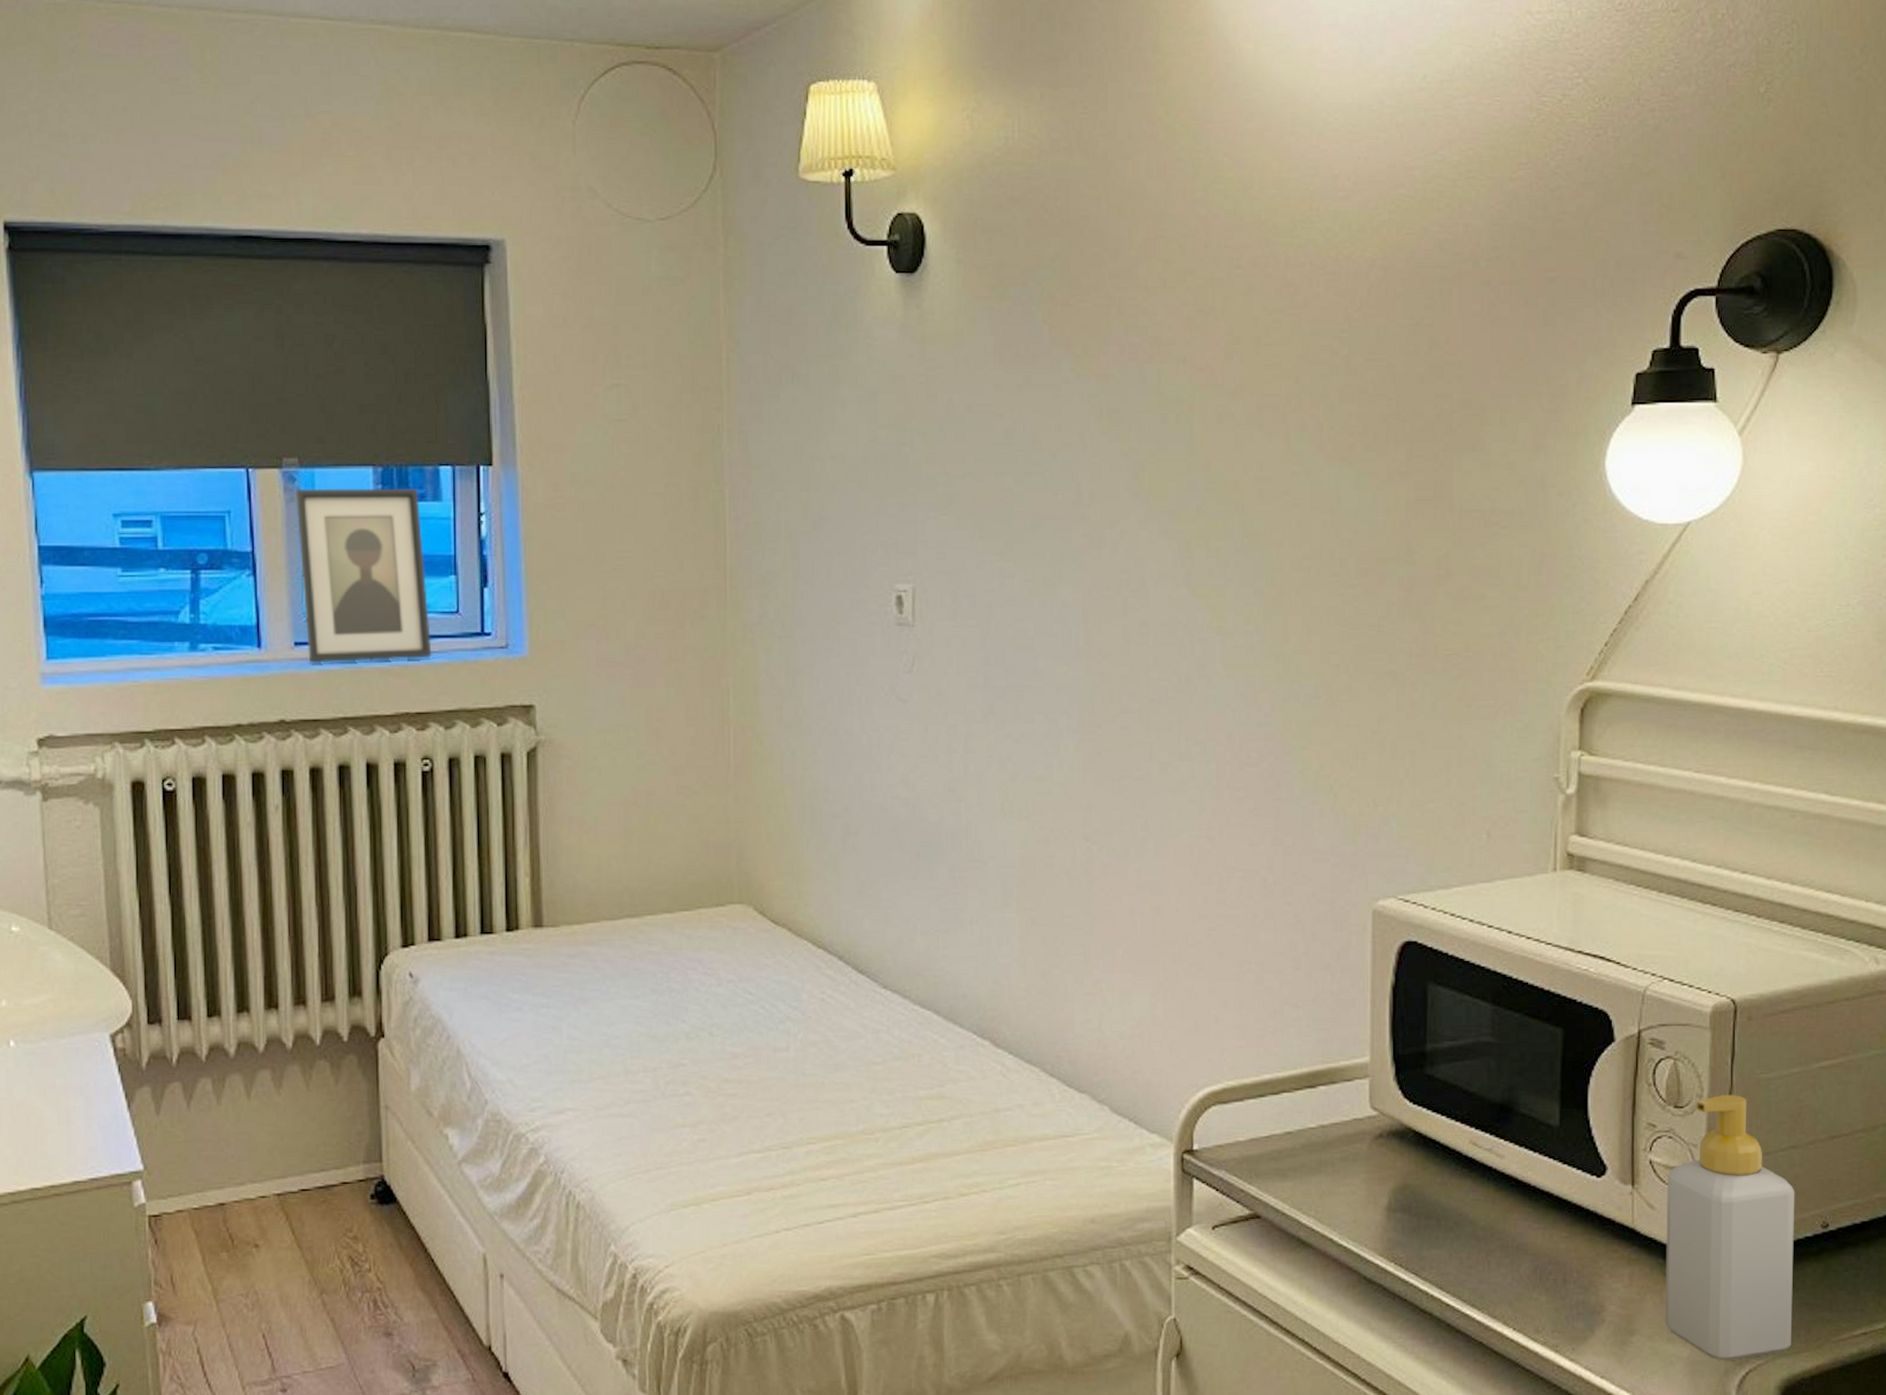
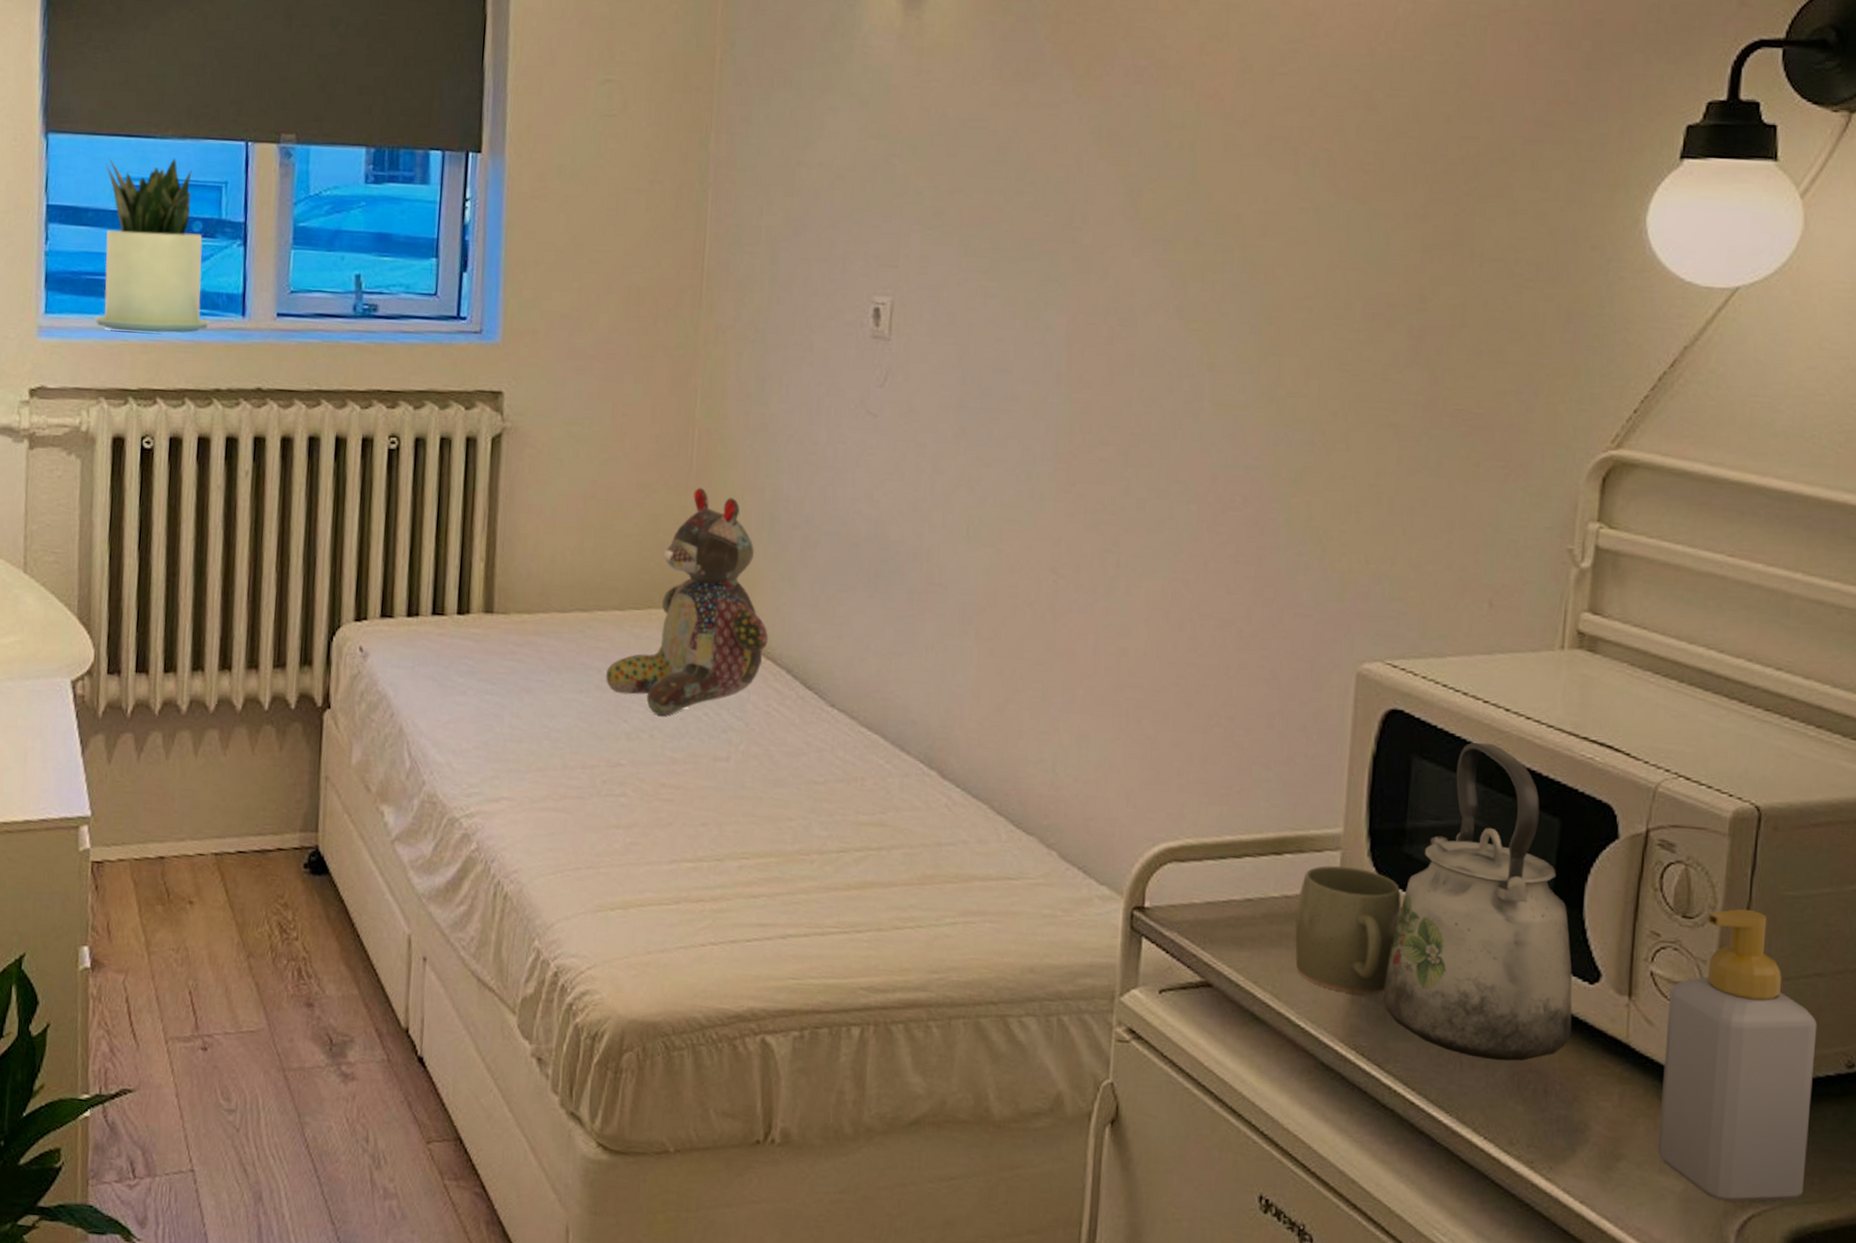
planter: none [97,489,224,672] -> present [94,158,210,333]
picture frame: present [295,488,432,662] -> none [288,164,409,338]
stuffed bear: none [660,785,817,1013] -> present [605,487,768,716]
mug: none [1332,1092,1427,1210] -> present [1295,865,1402,995]
kettle: none [1415,964,1584,1257] -> present [1382,743,1573,1061]

